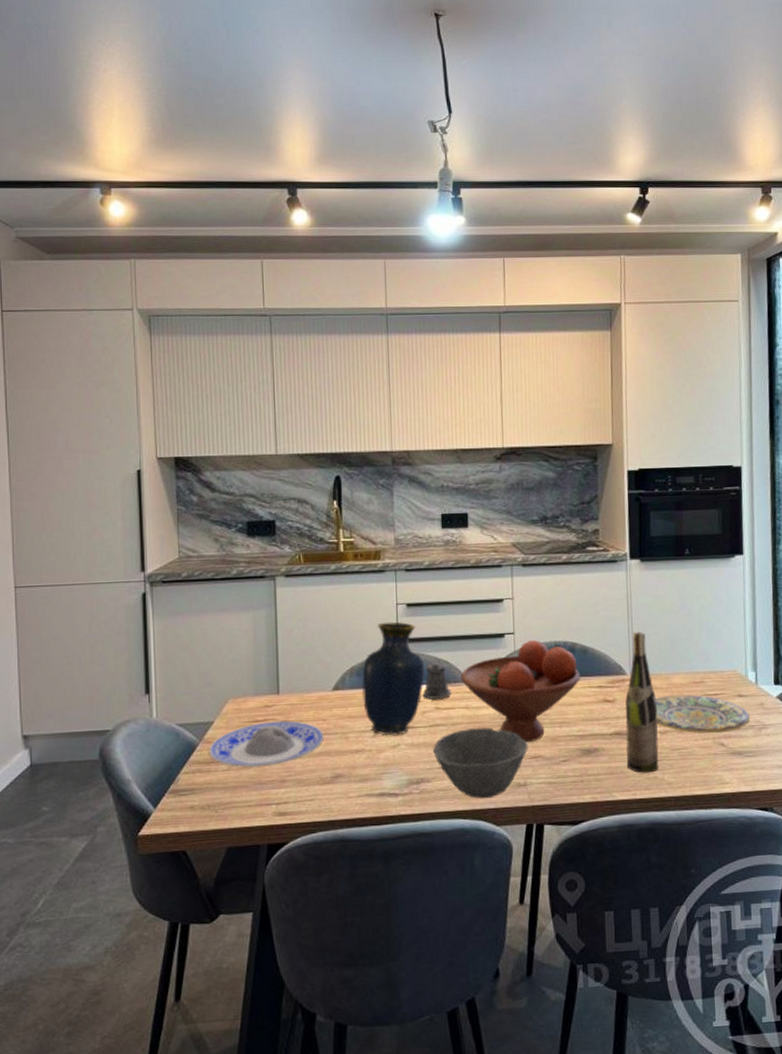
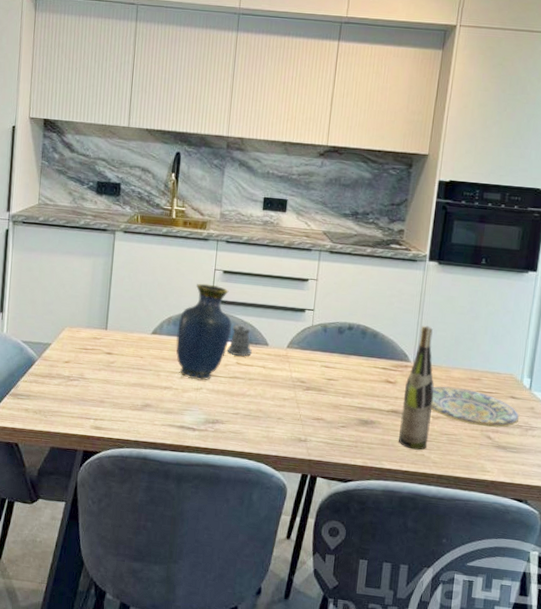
plate: present [209,720,325,768] -> none [45,351,140,388]
bowl: present [433,727,528,799] -> none [230,385,313,446]
fruit bowl: present [460,639,581,743] -> none [261,318,368,406]

